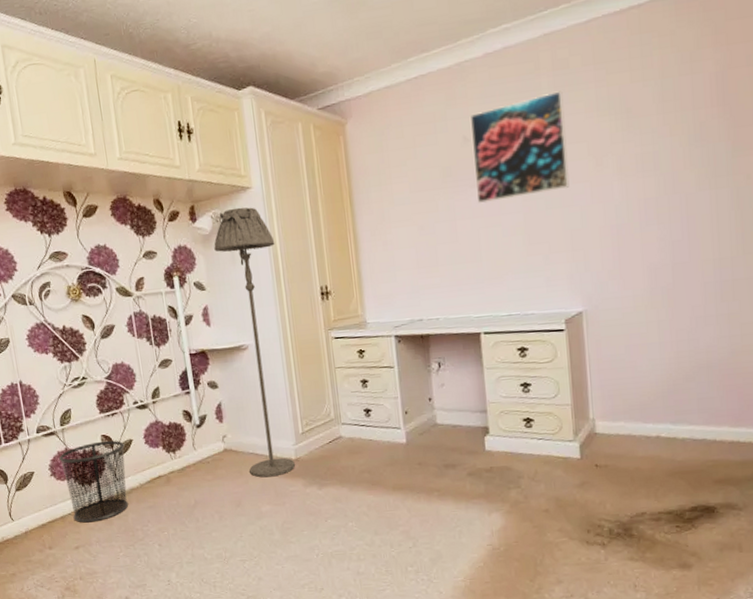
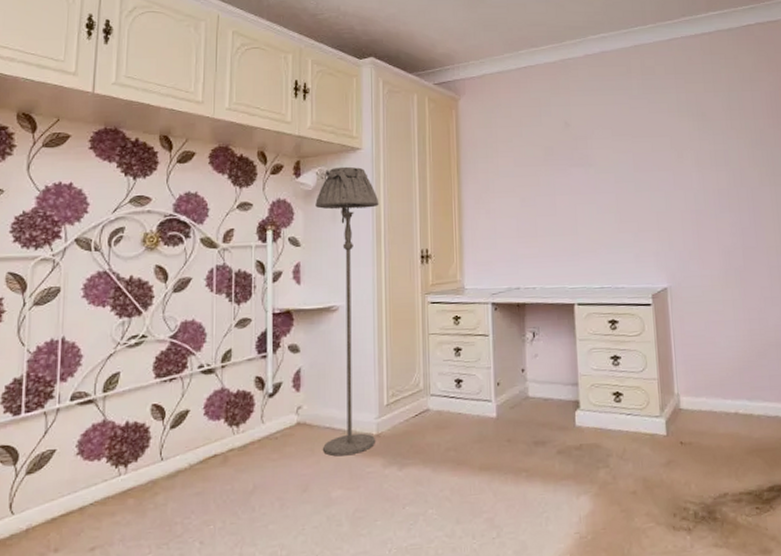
waste bin: present [59,440,129,523] -> none [92,410,179,516]
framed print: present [469,91,570,204] -> none [571,92,656,182]

